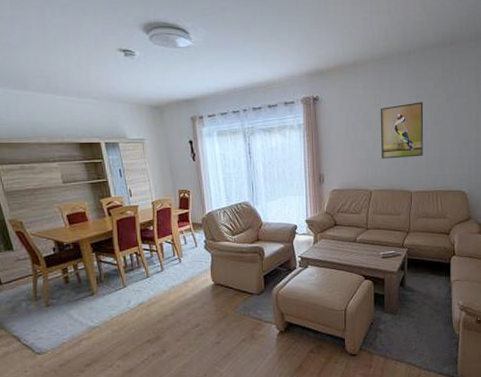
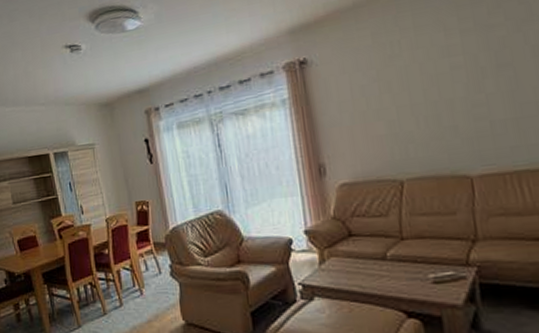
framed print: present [380,102,424,159] -> none [401,39,485,132]

